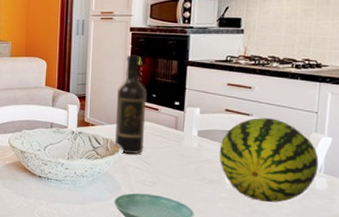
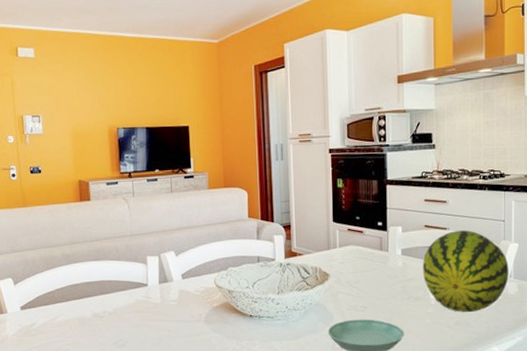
wine bottle: present [115,55,147,154] -> none [321,177,352,280]

